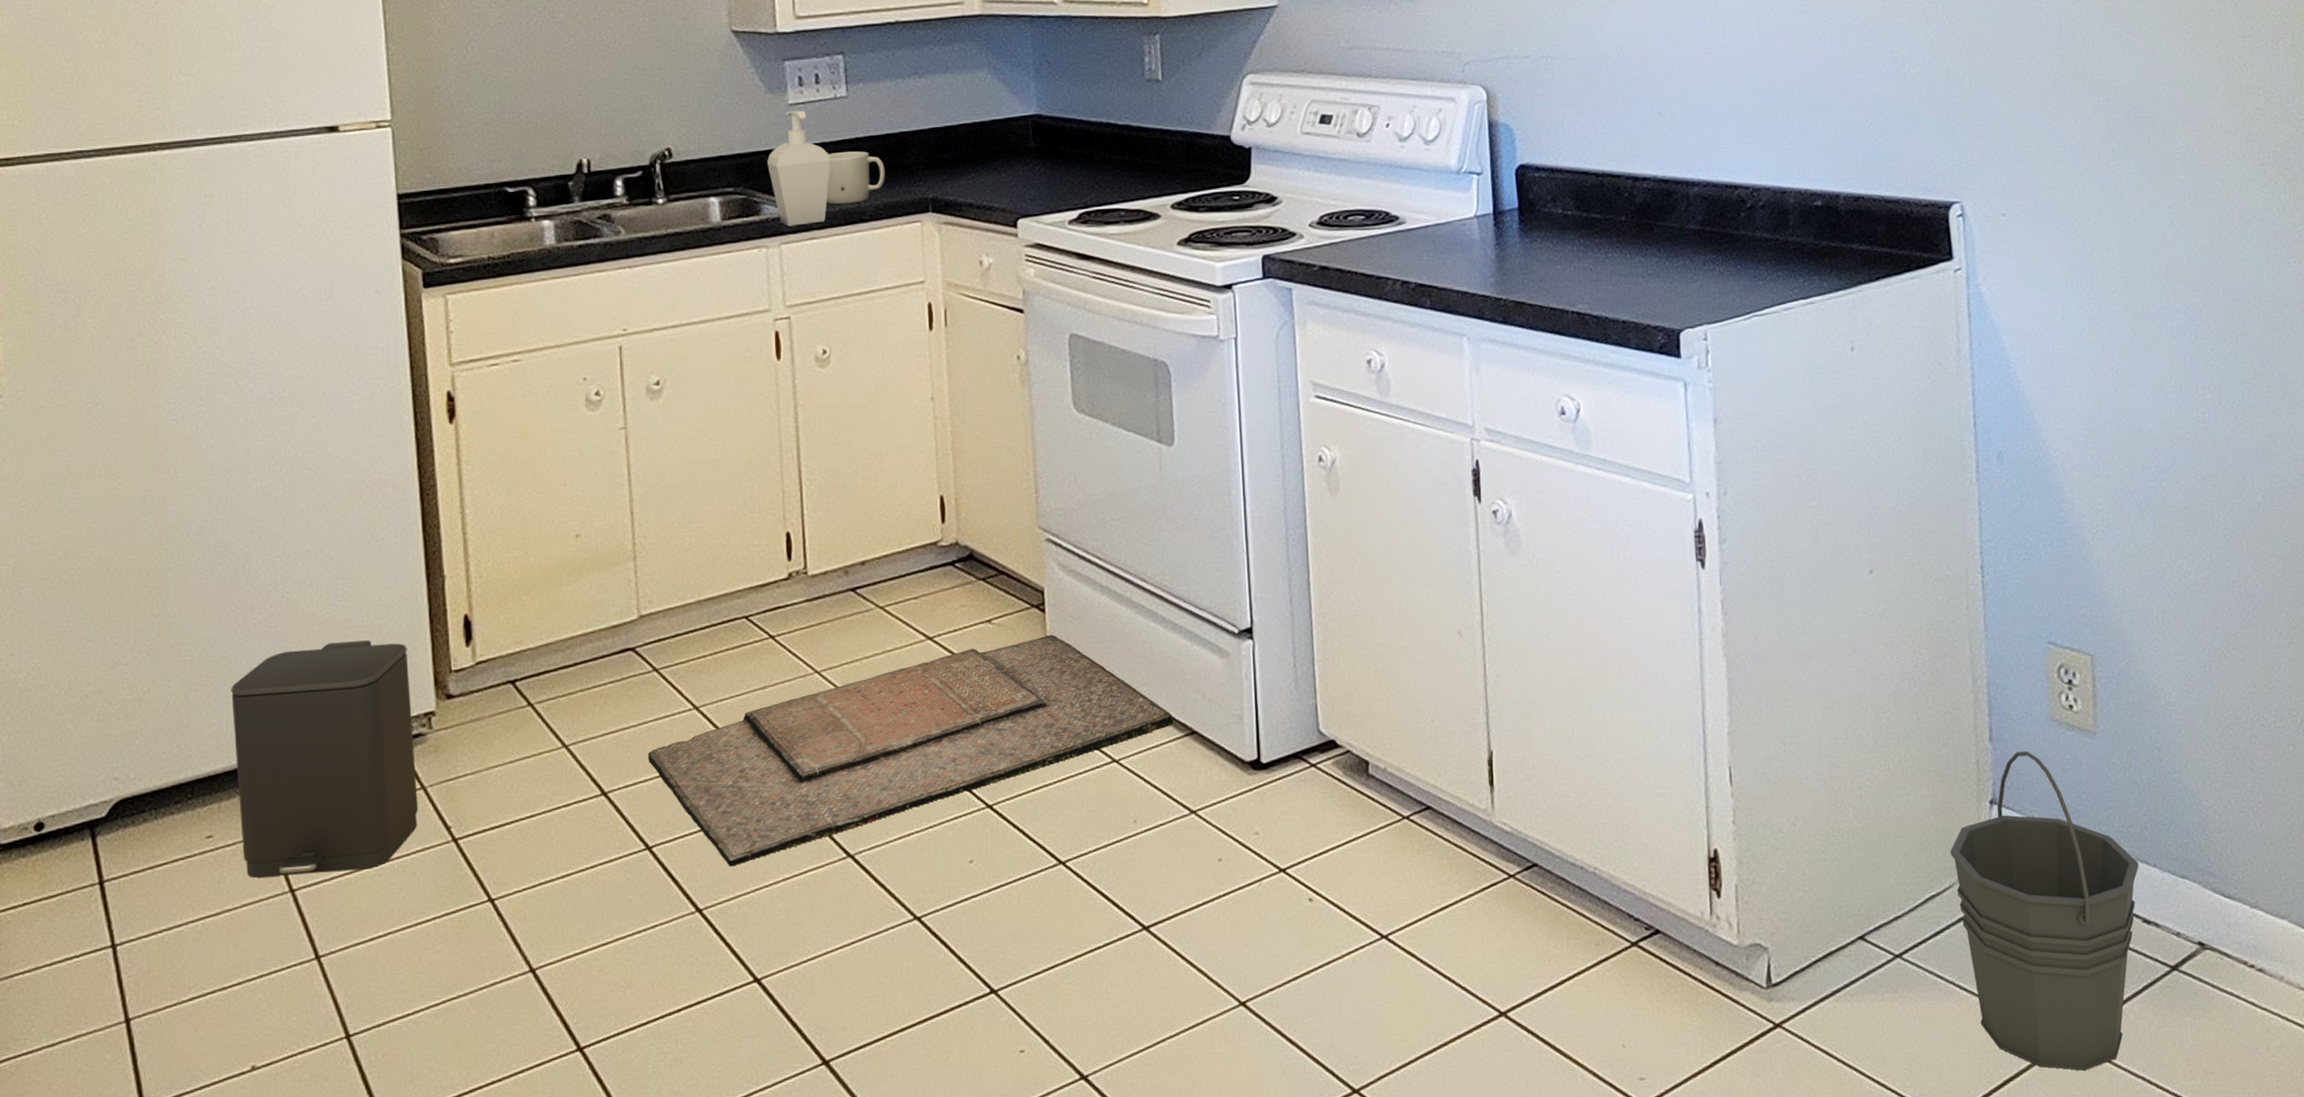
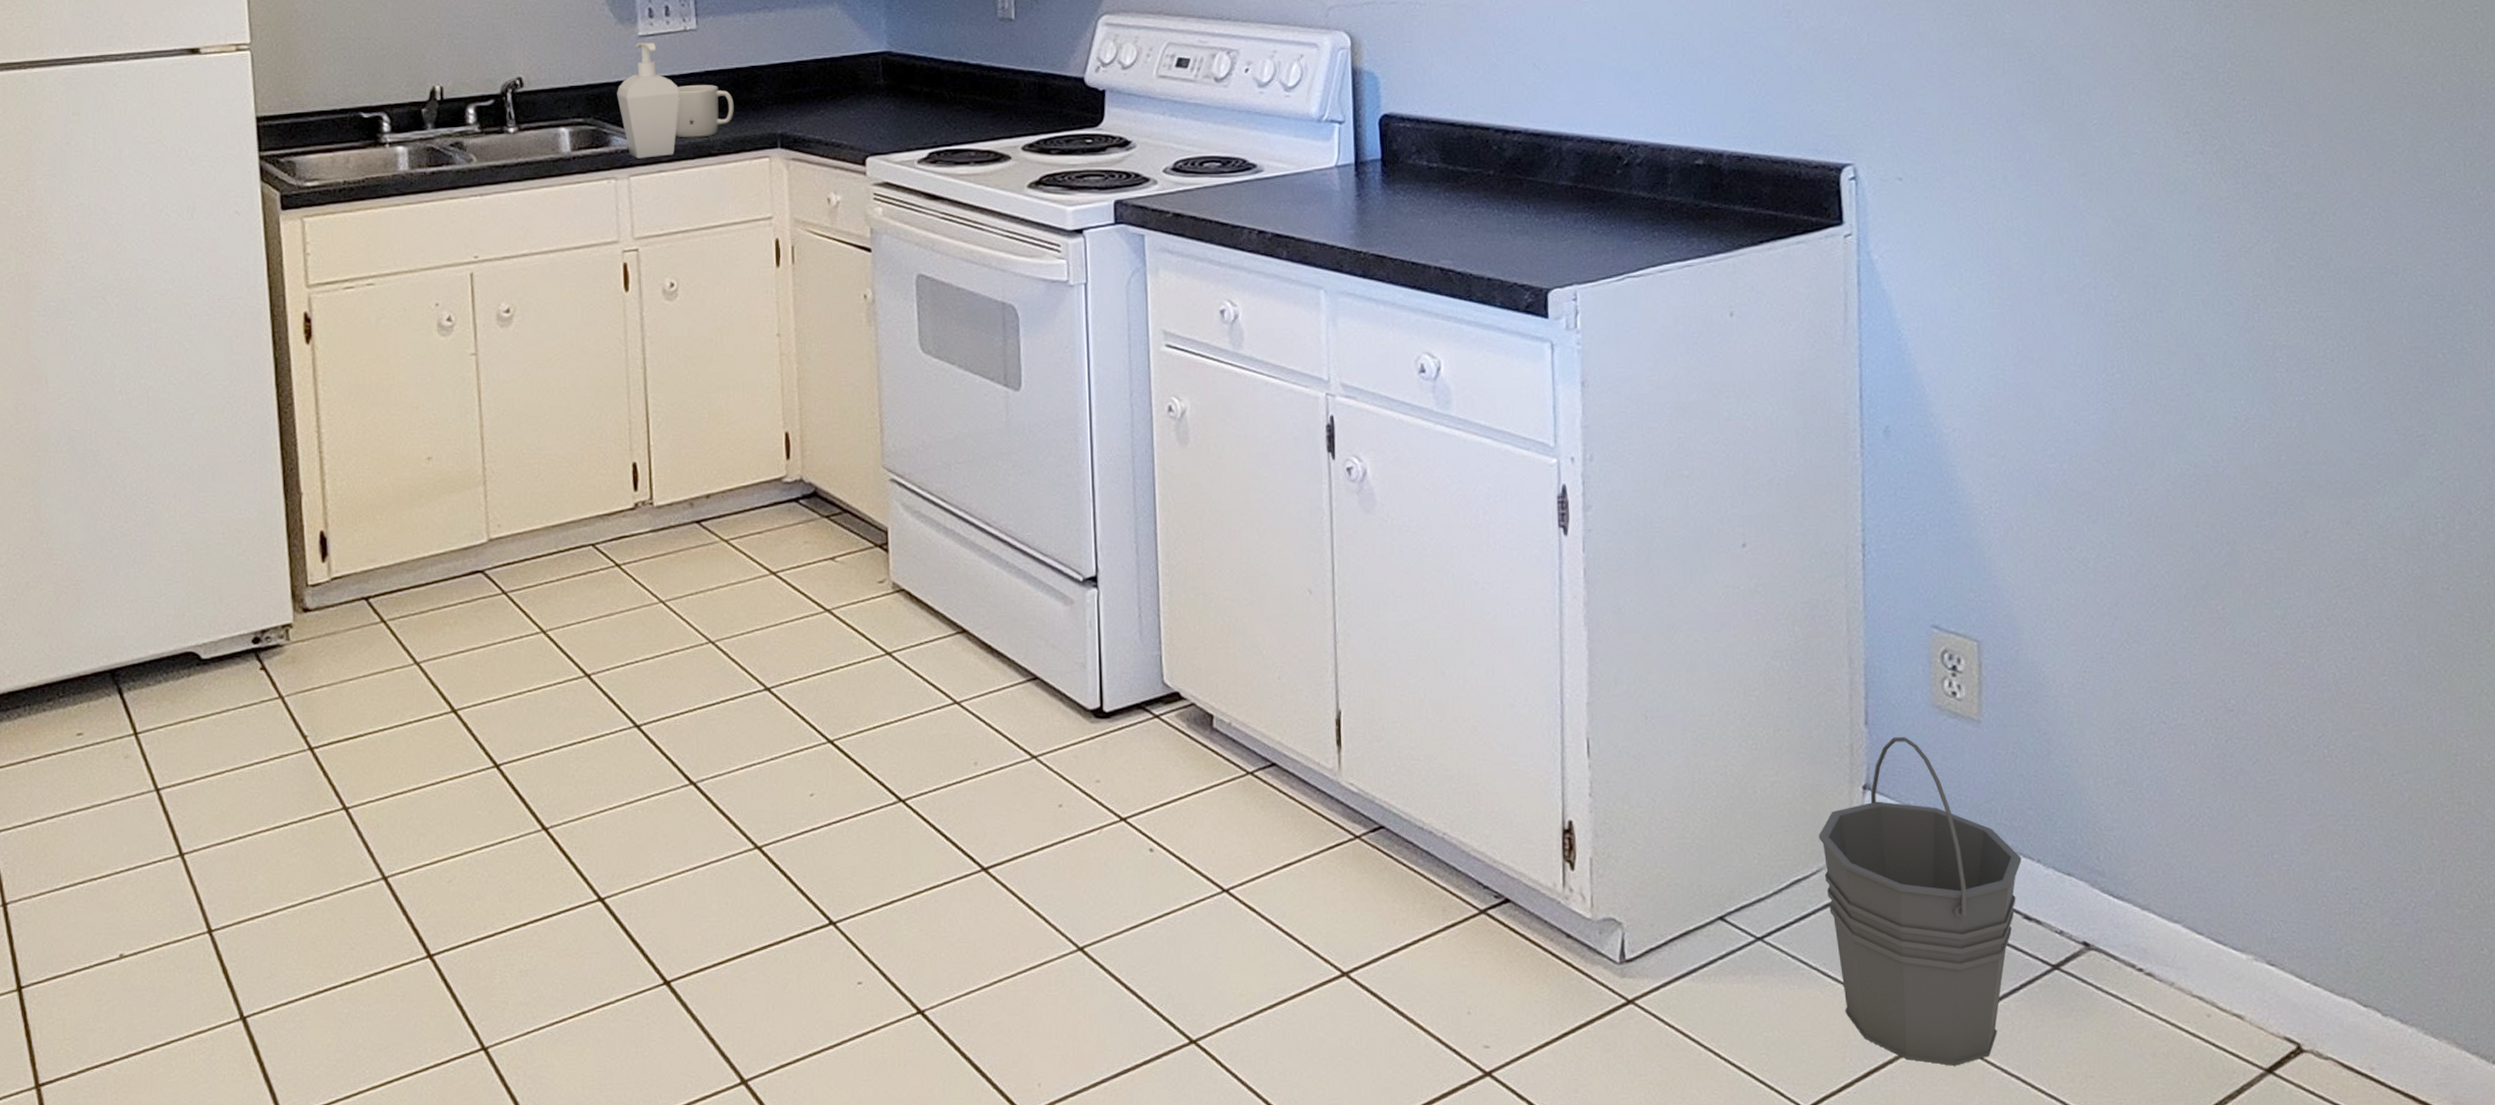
pedal bin: present [231,640,418,878] -> none [99,552,276,775]
doormat: present [648,634,1174,867] -> none [497,574,1016,788]

